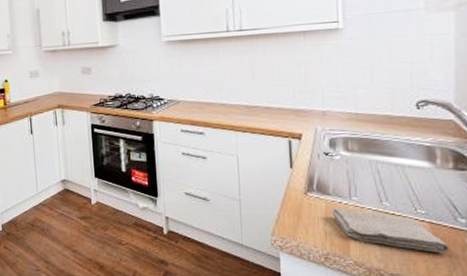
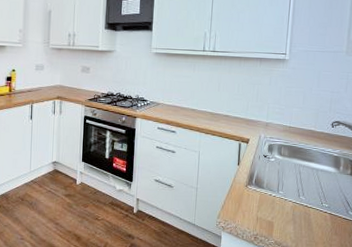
washcloth: present [332,208,450,253] -> none [263,199,342,237]

